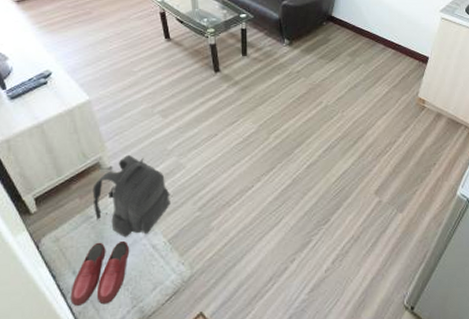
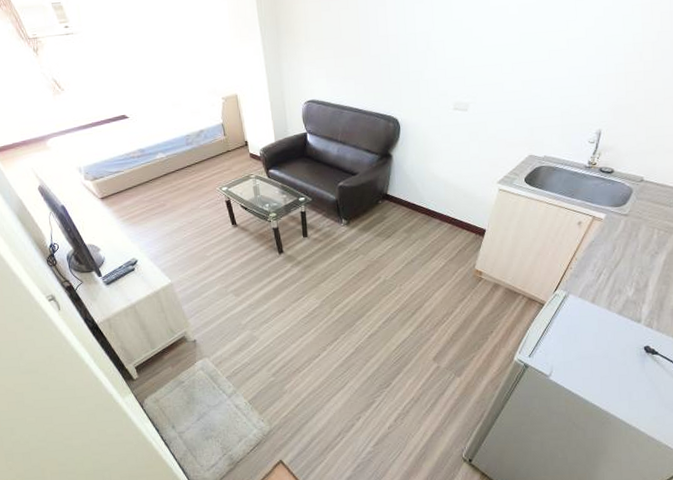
slippers: present [70,241,129,306] -> none [172,402,217,453]
backpack: present [93,154,170,238] -> none [181,329,248,399]

